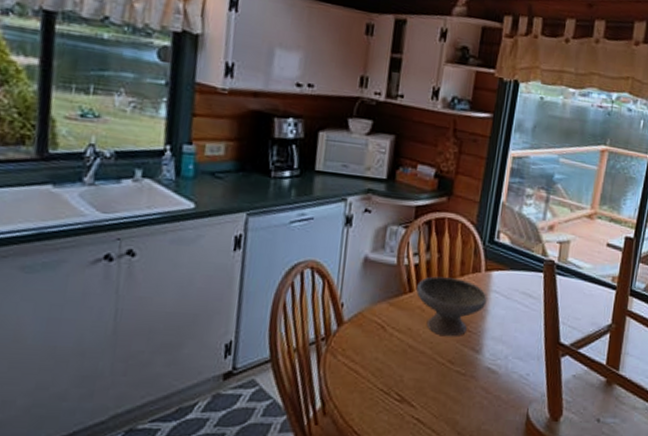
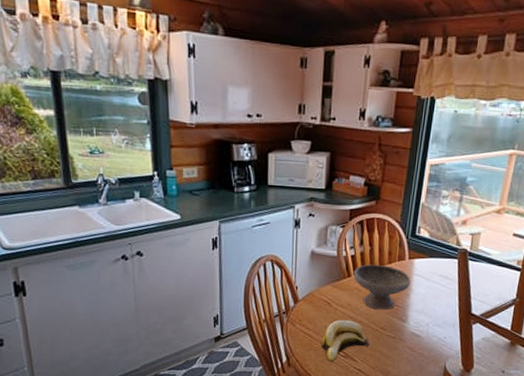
banana: none [369,349,434,408] -> present [320,319,370,362]

